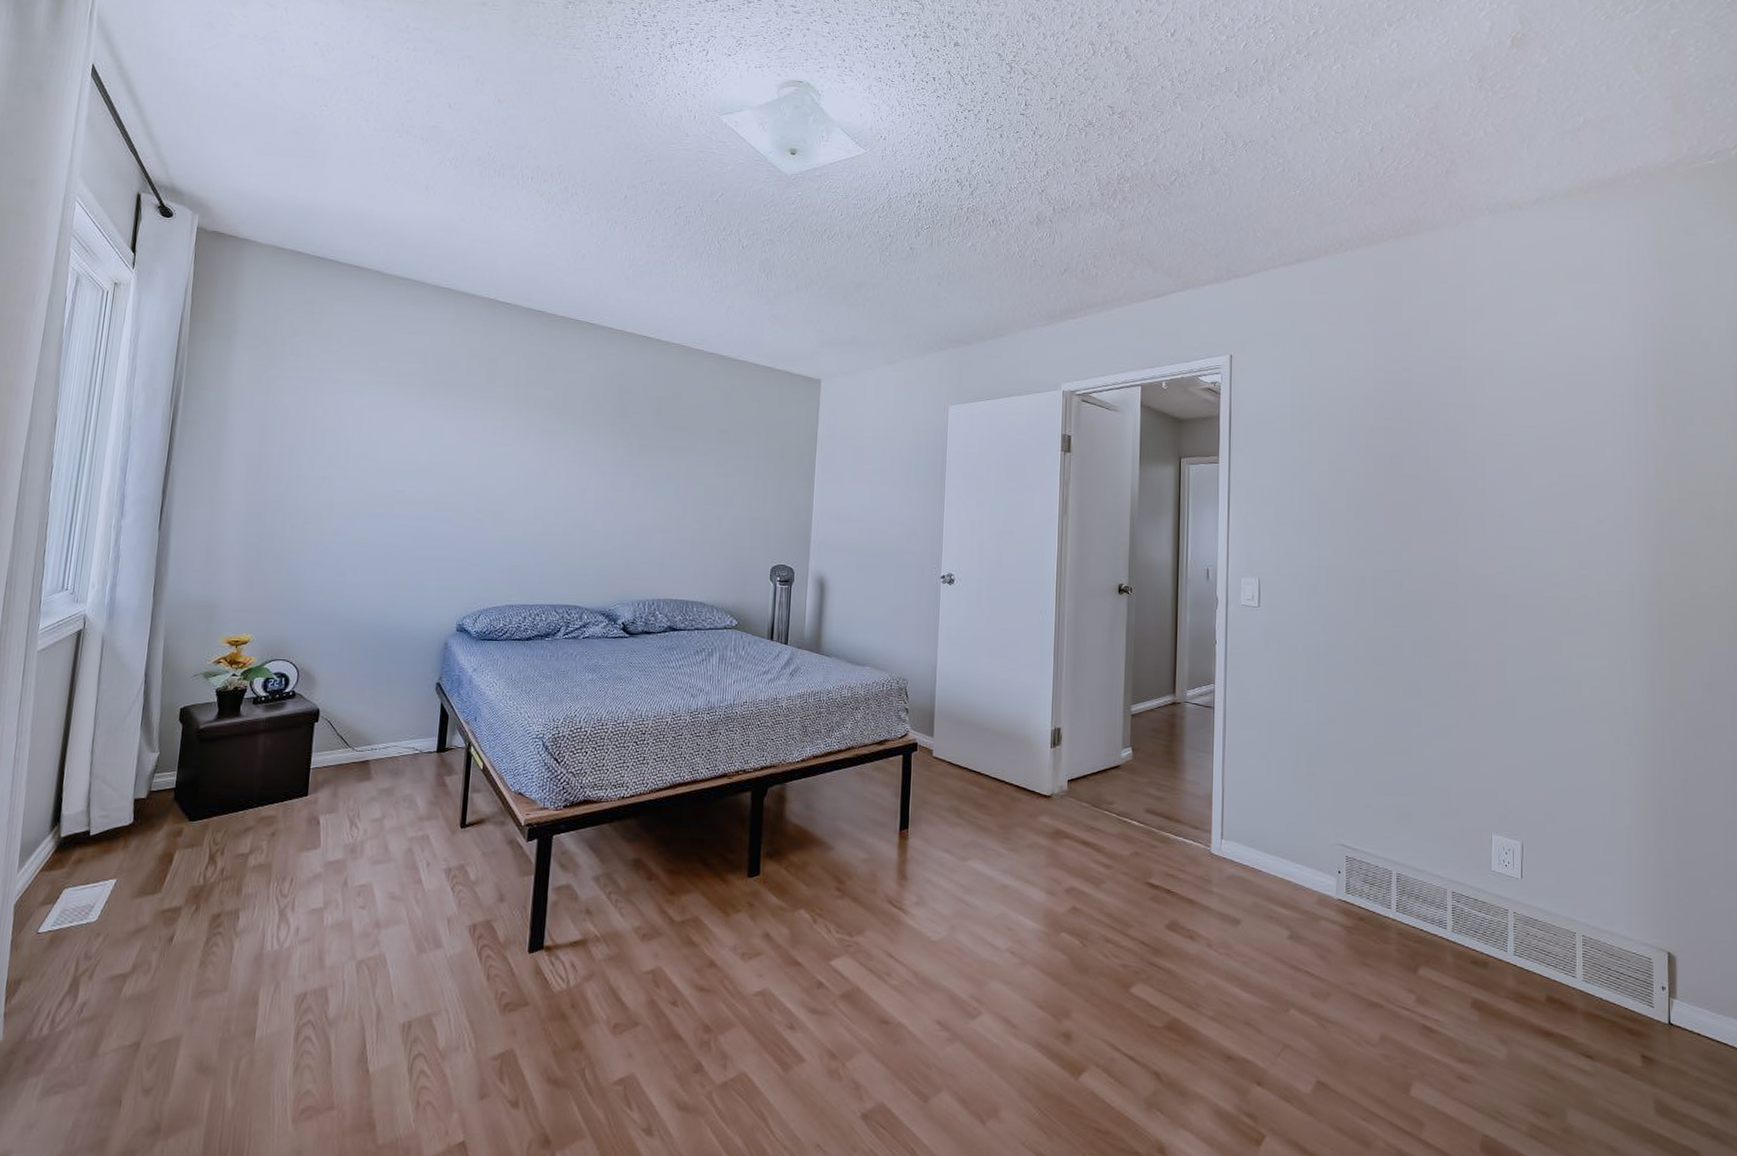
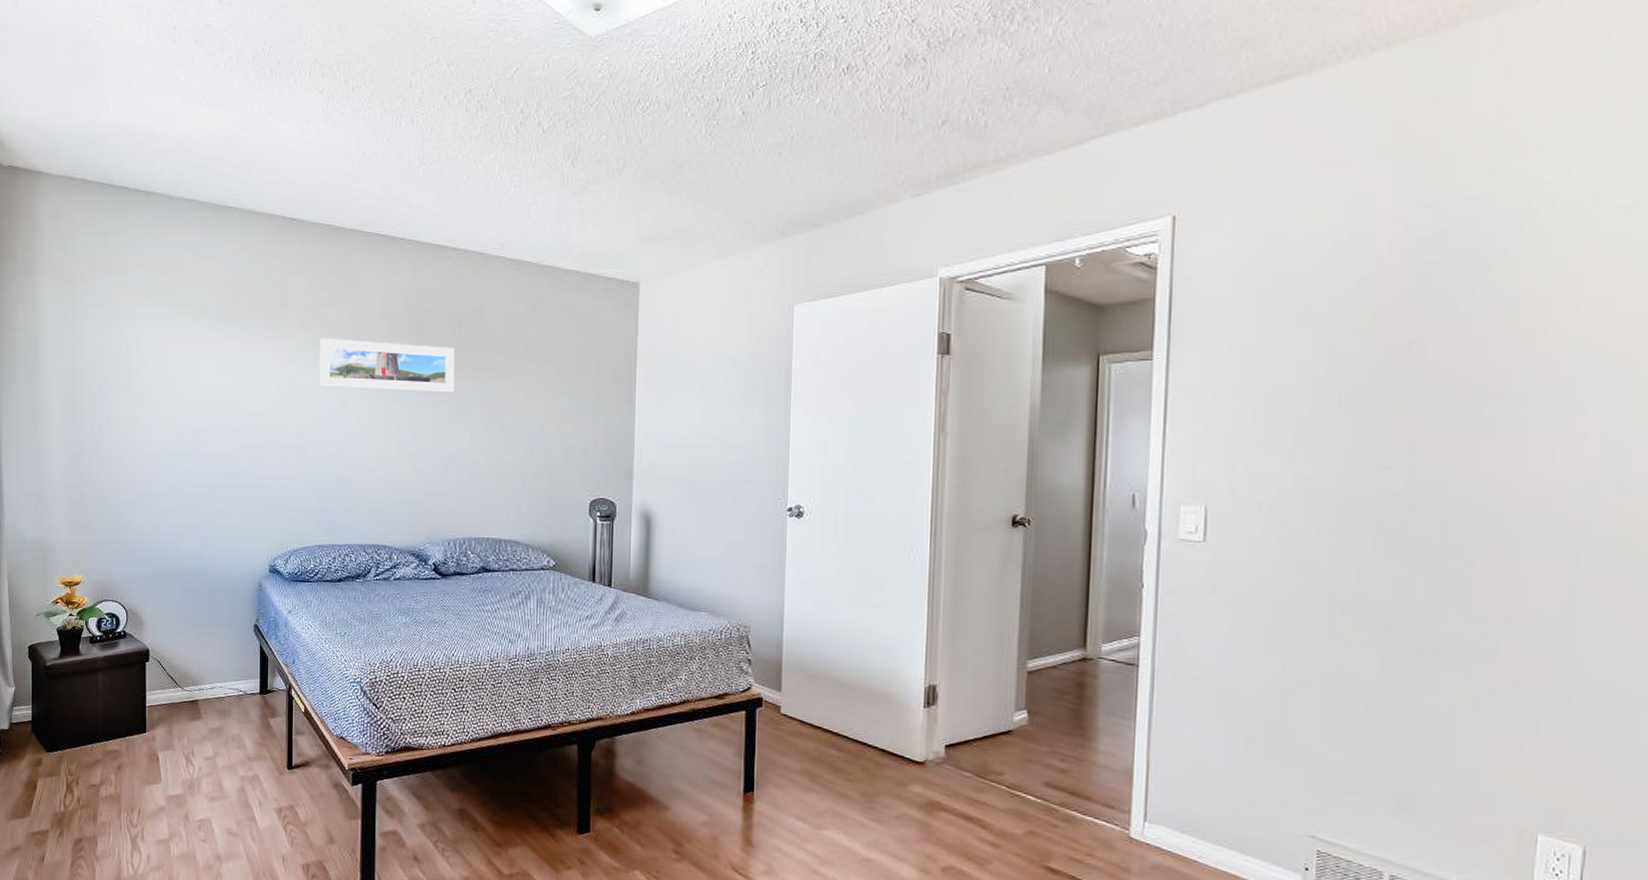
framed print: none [520,412,653,467] -> present [318,338,455,393]

